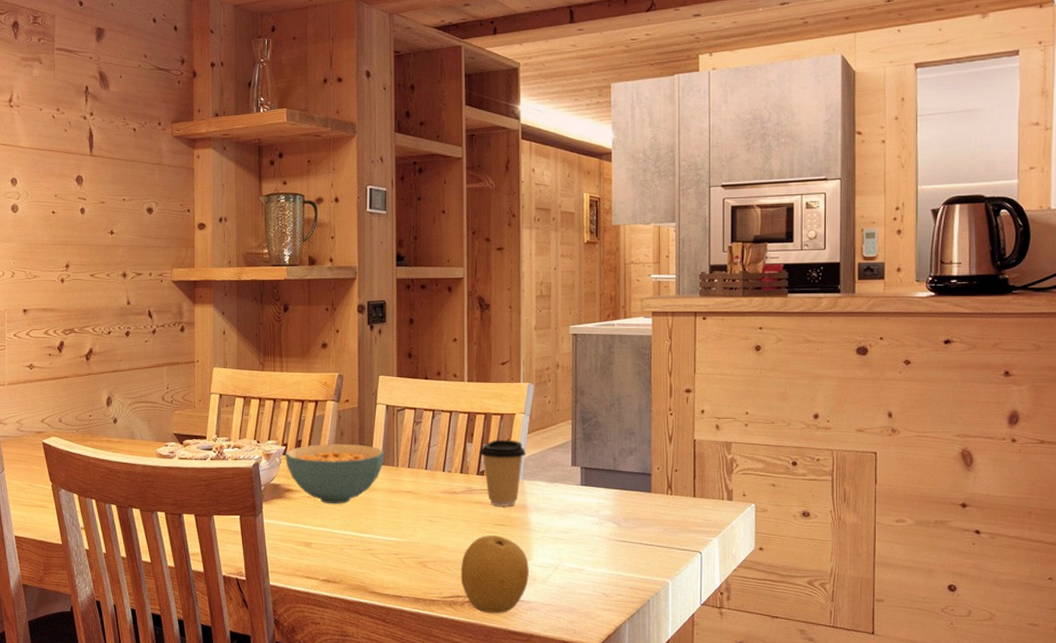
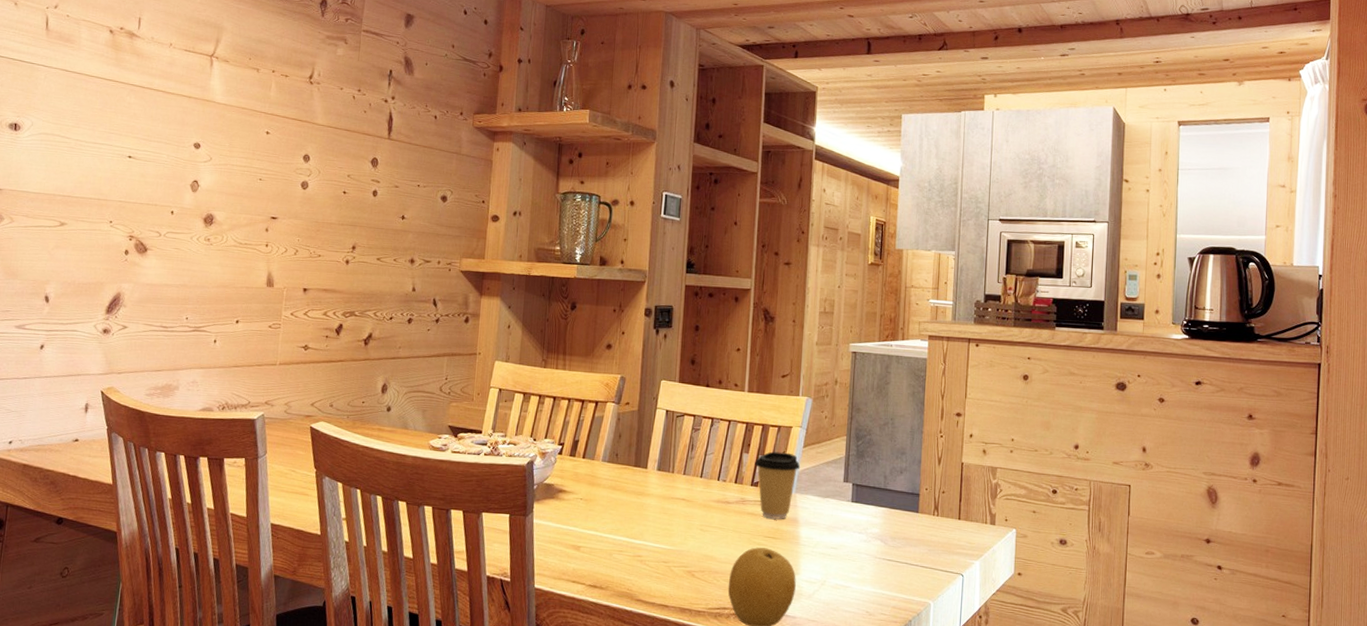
cereal bowl: present [284,443,385,504] -> none [560,445,662,508]

